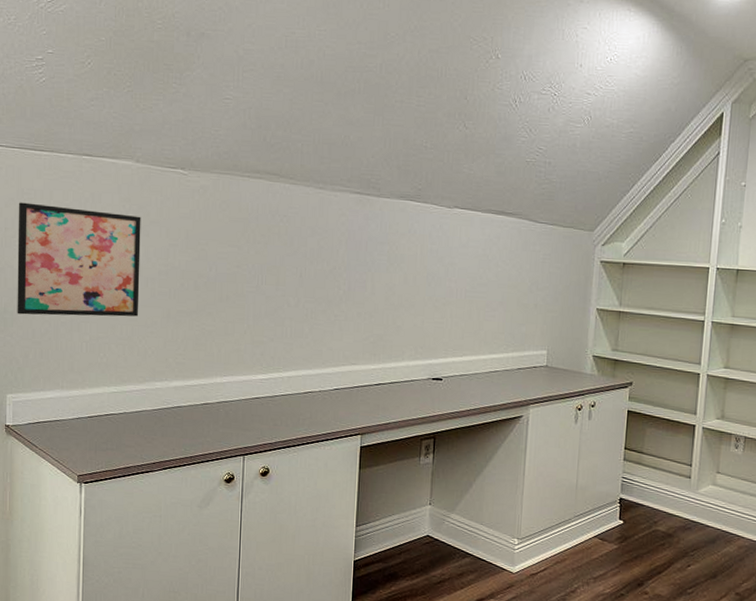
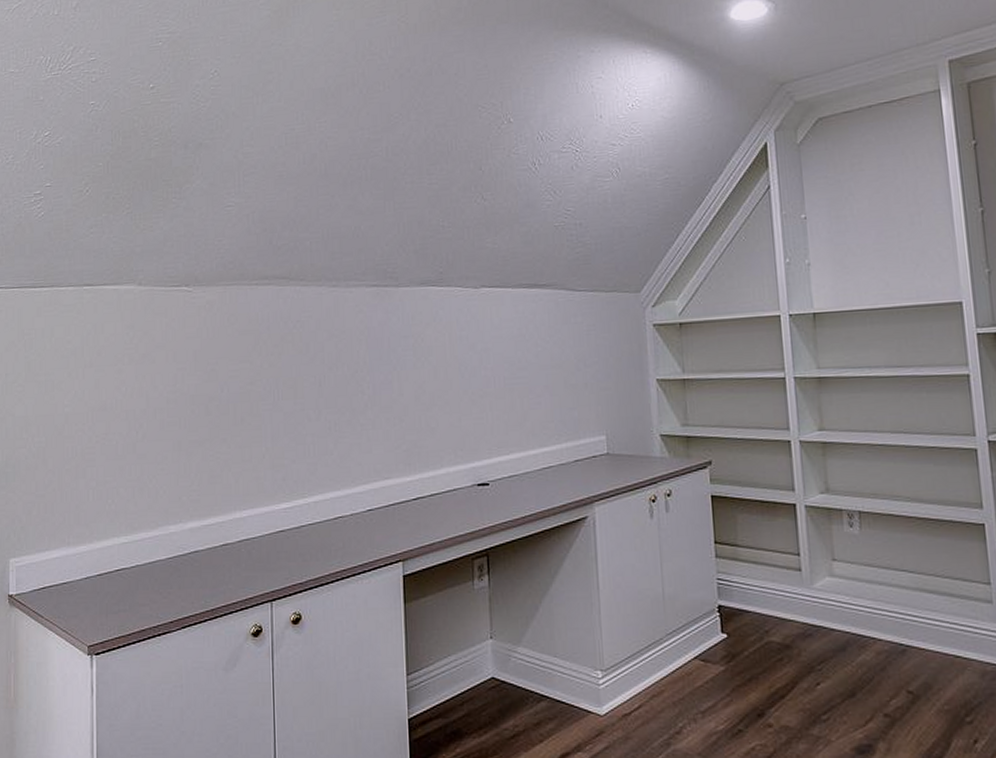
wall art: present [17,202,141,317] -> none [18,342,148,467]

